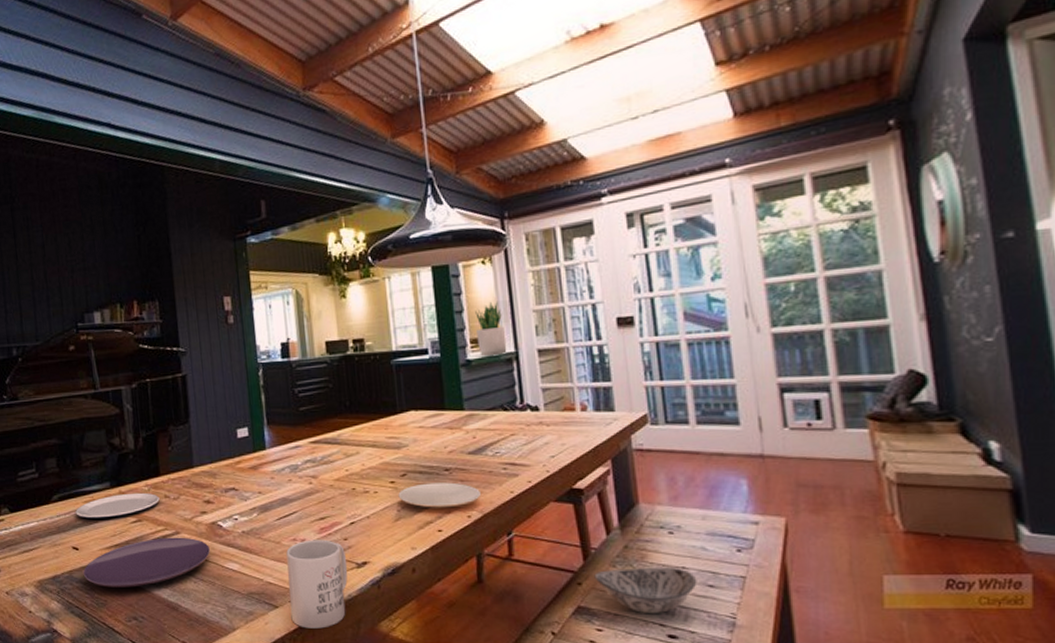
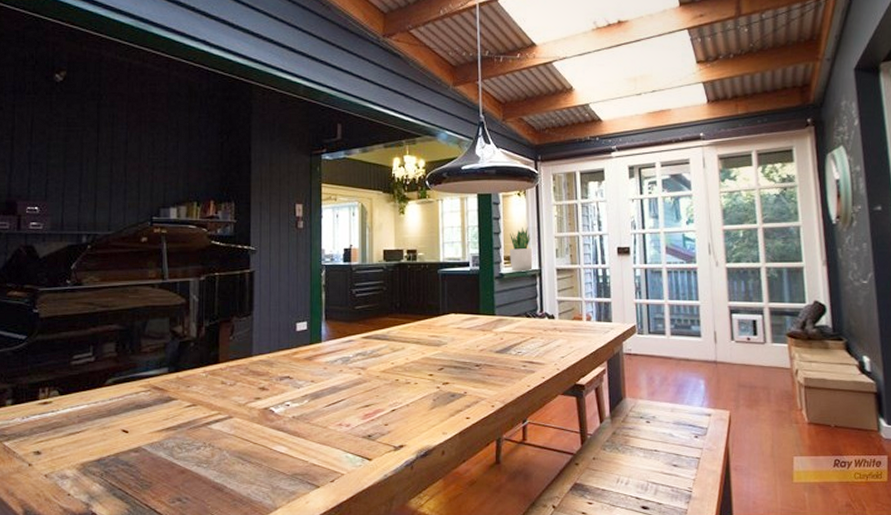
plate: present [75,492,160,518] -> none [129,378,216,402]
plate: present [83,537,210,588] -> none [130,421,260,470]
mug: present [286,539,348,629] -> none [331,425,386,506]
plate: present [398,482,482,508] -> none [435,376,504,398]
decorative bowl: present [594,567,697,614] -> none [589,450,665,489]

